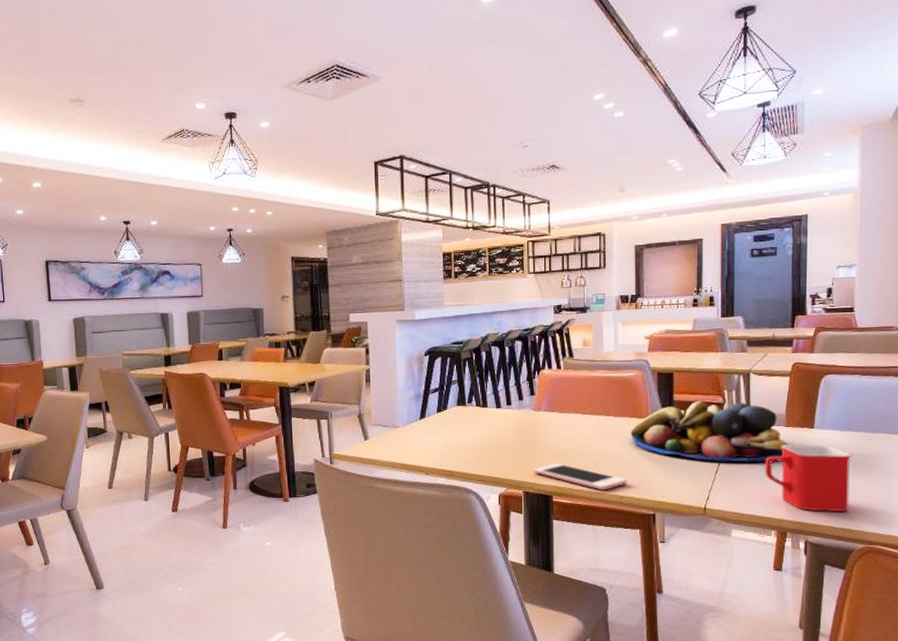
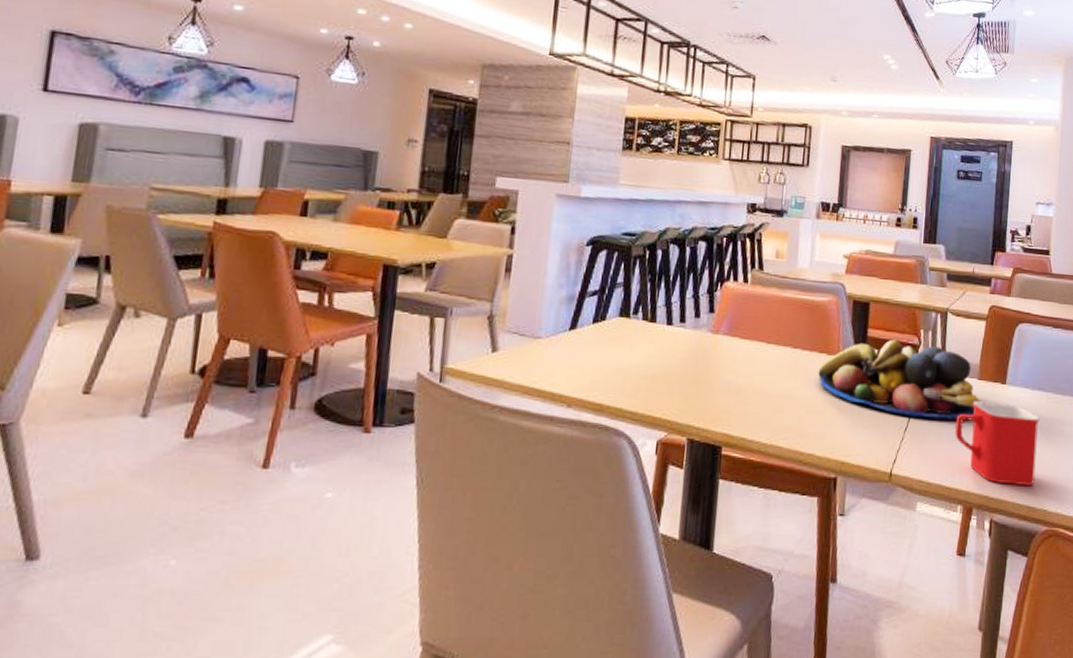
cell phone: present [534,463,628,491] -> none [703,404,811,444]

